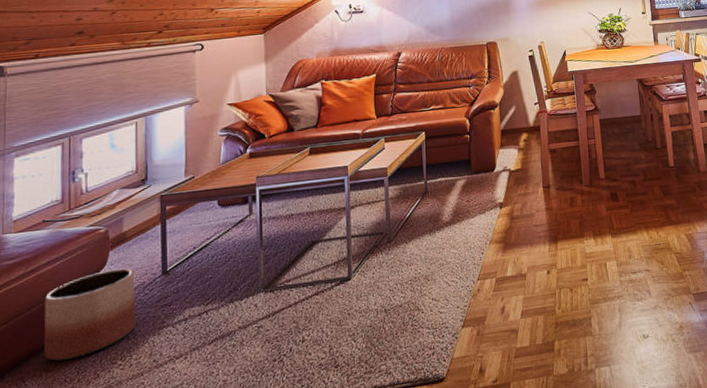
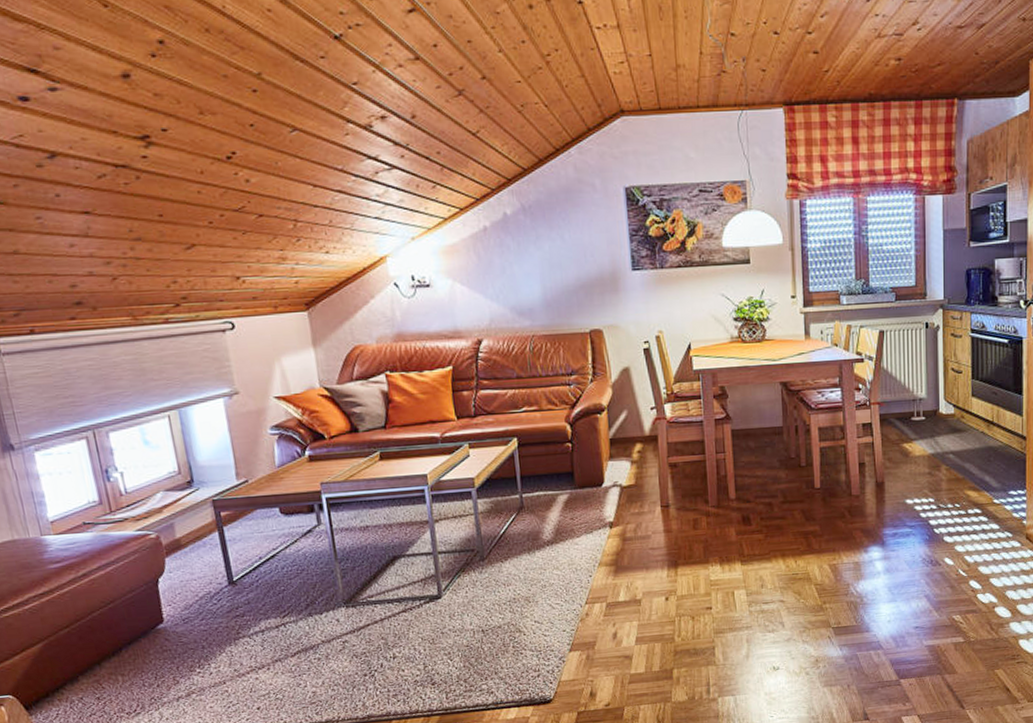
planter: present [44,268,136,361] -> none [104,576,209,666]

